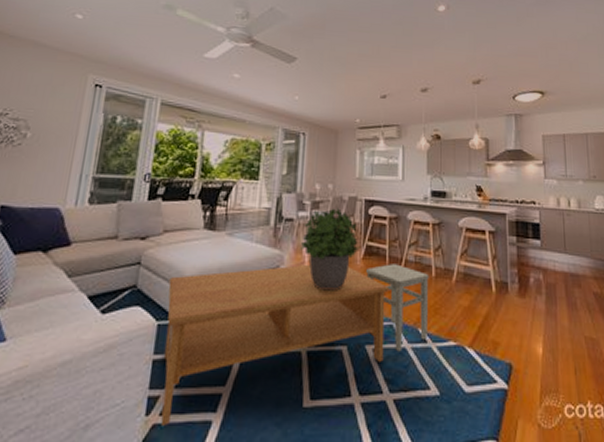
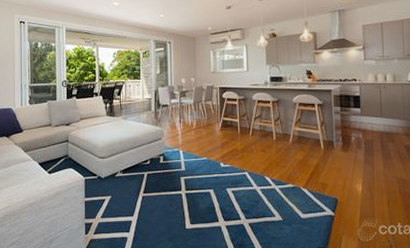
coffee table: present [160,265,390,426] -> none [88,136,242,240]
potted plant: present [300,208,360,291] -> none [174,95,218,153]
stool: present [366,264,429,352] -> none [224,132,272,192]

